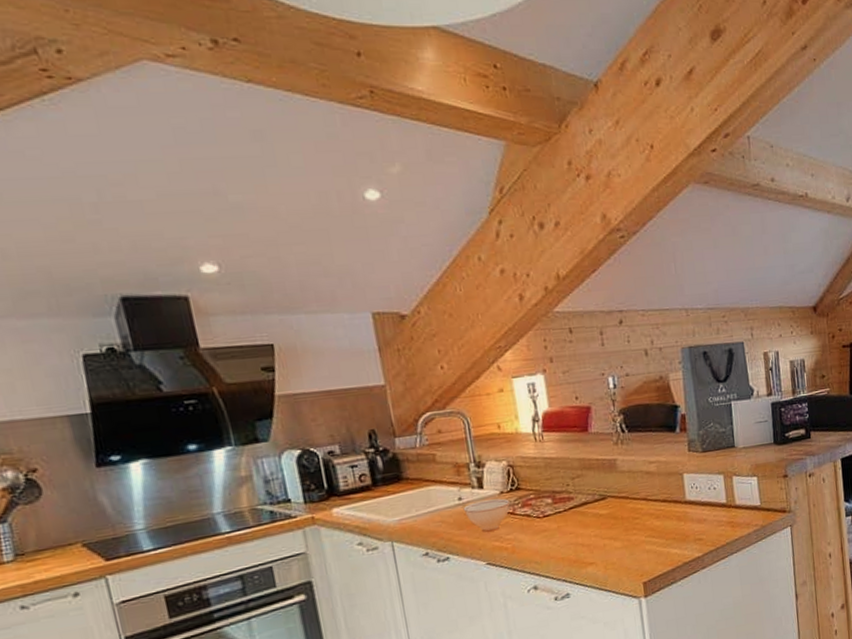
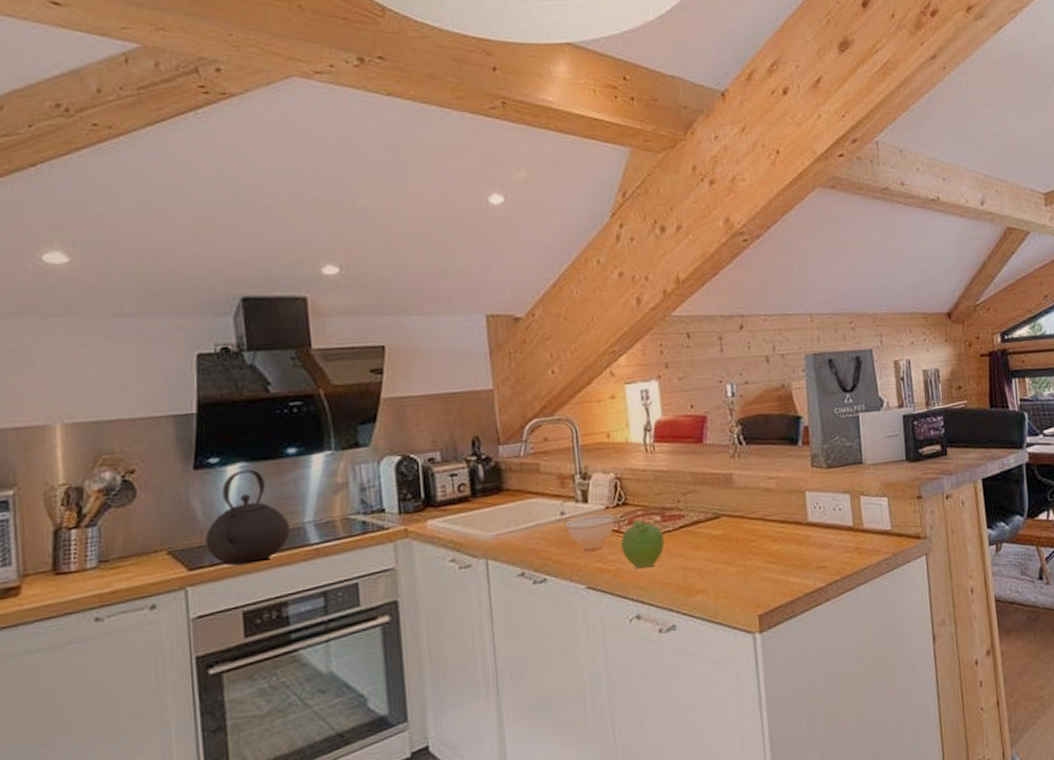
kettle: none [117,465,201,555] -> present [205,469,291,566]
fruit: none [516,502,557,546] -> present [621,519,665,569]

